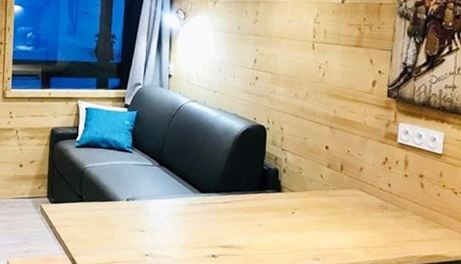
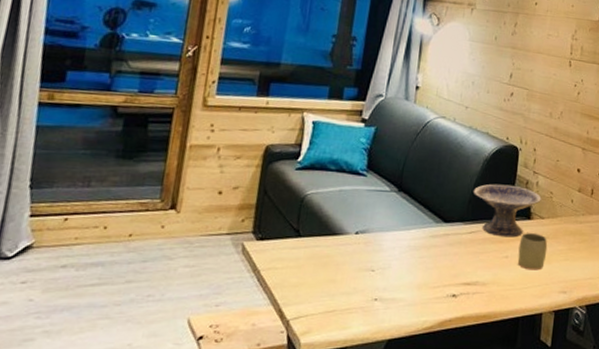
decorative bowl: none [225,160,291,208] -> present [473,184,542,238]
mug: none [270,204,299,238] -> present [517,233,548,270]

